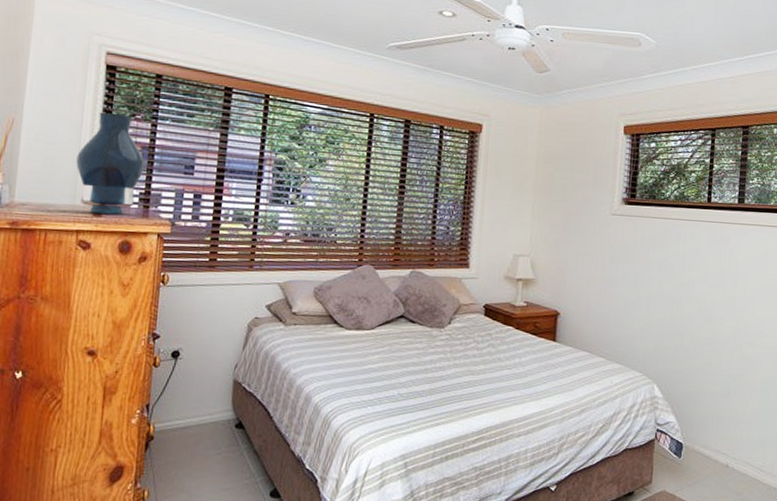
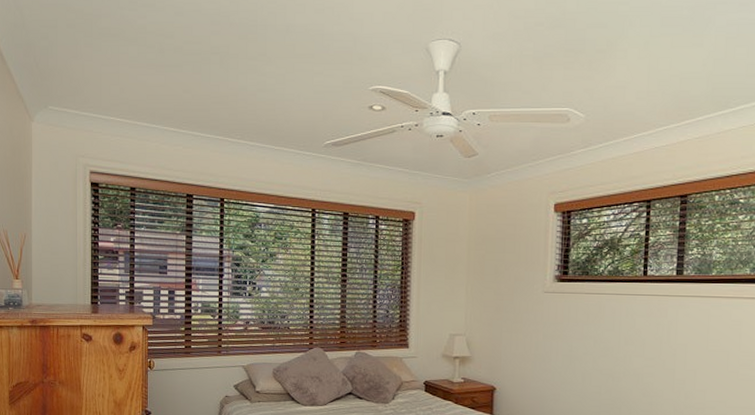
vase: present [76,112,145,215] -> none [75,224,127,311]

